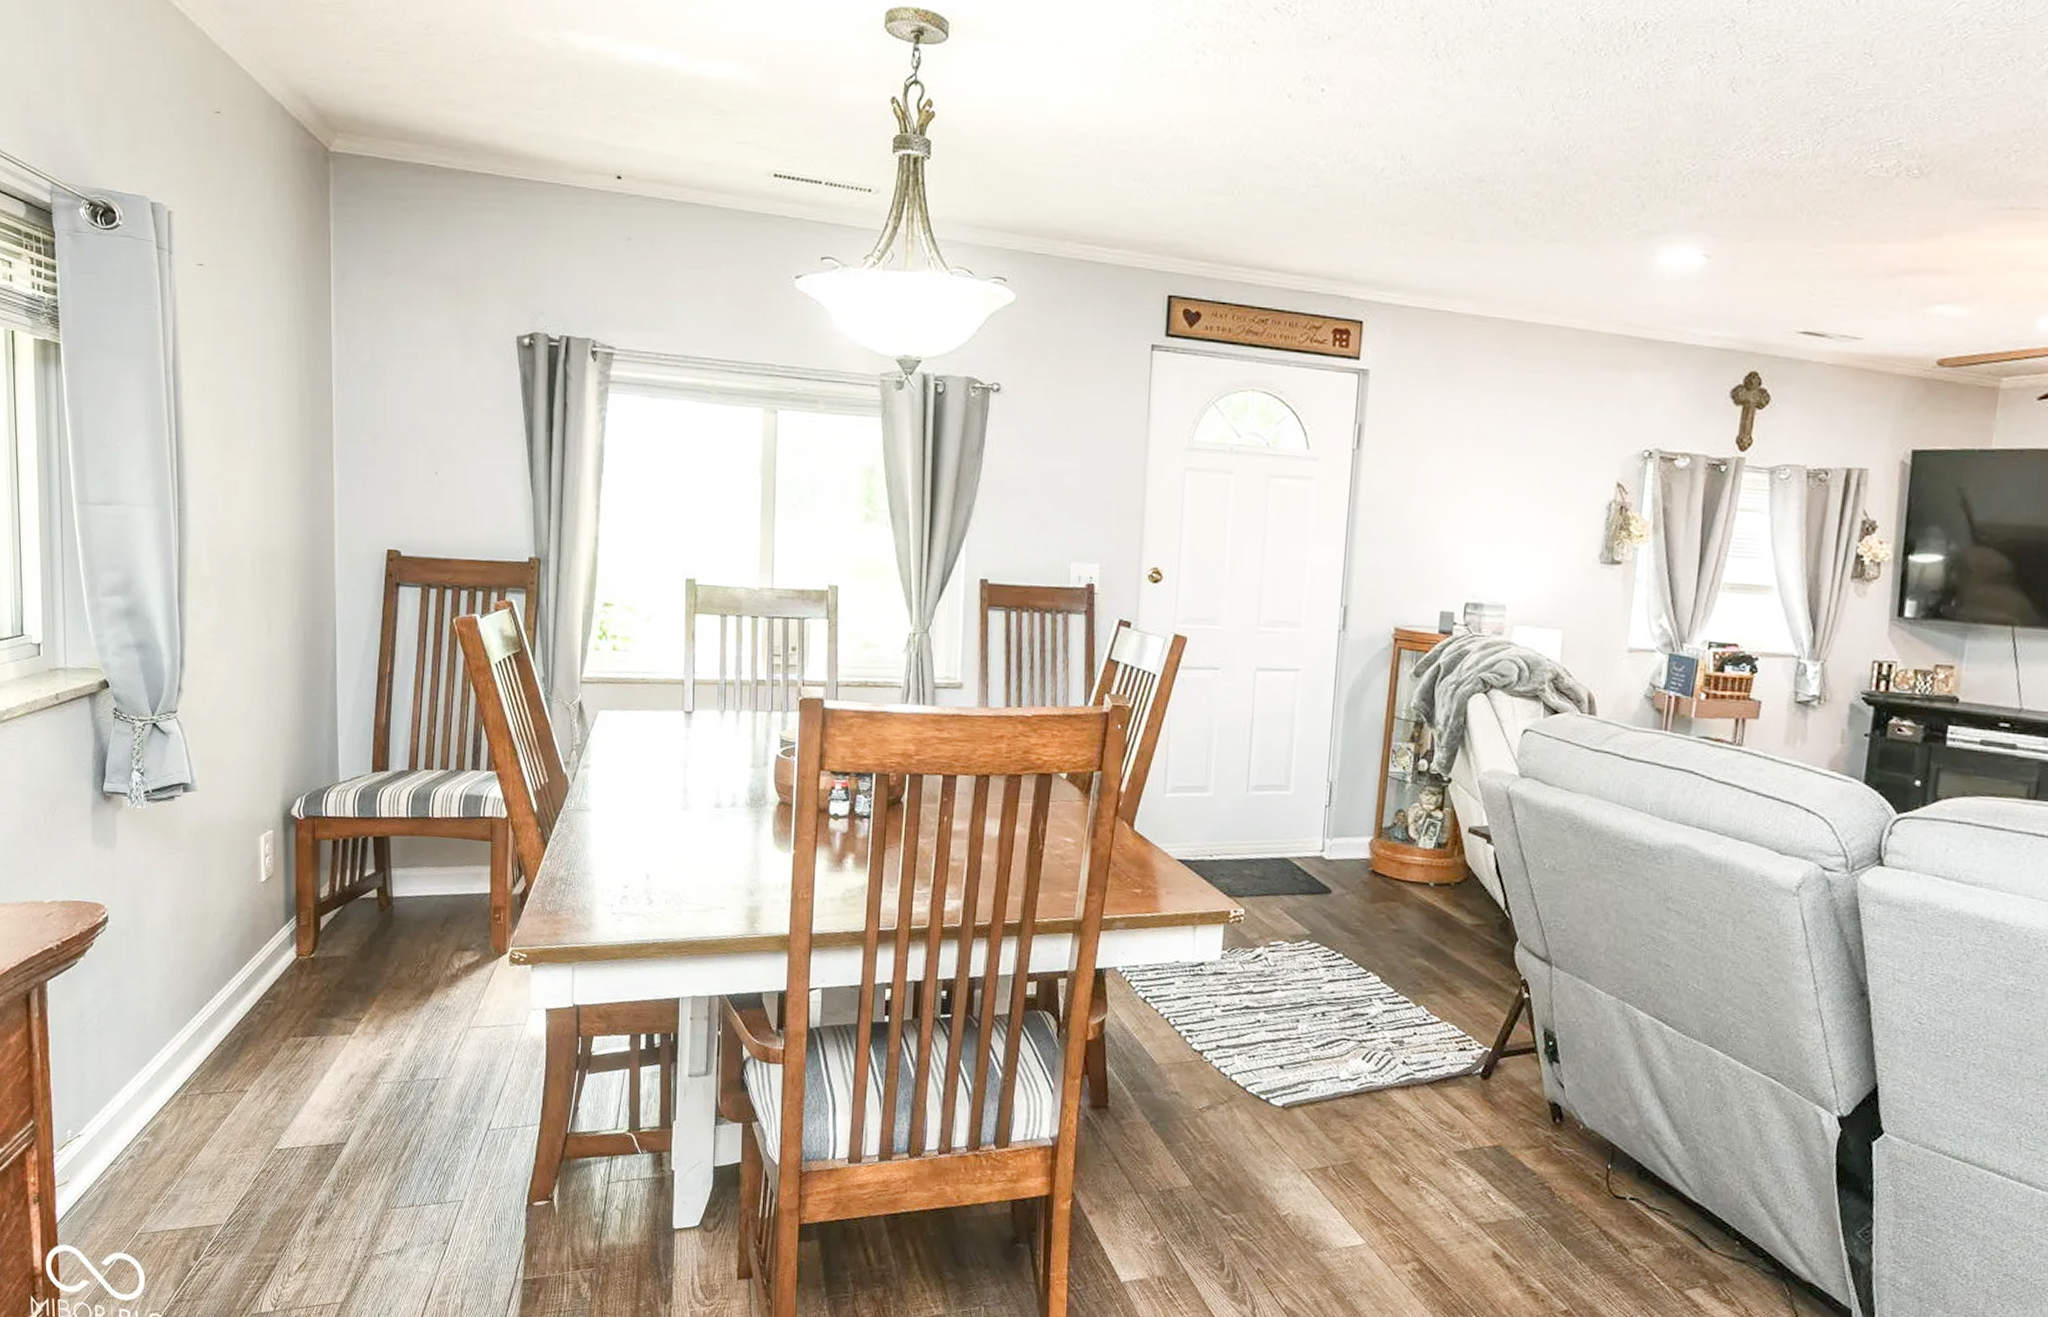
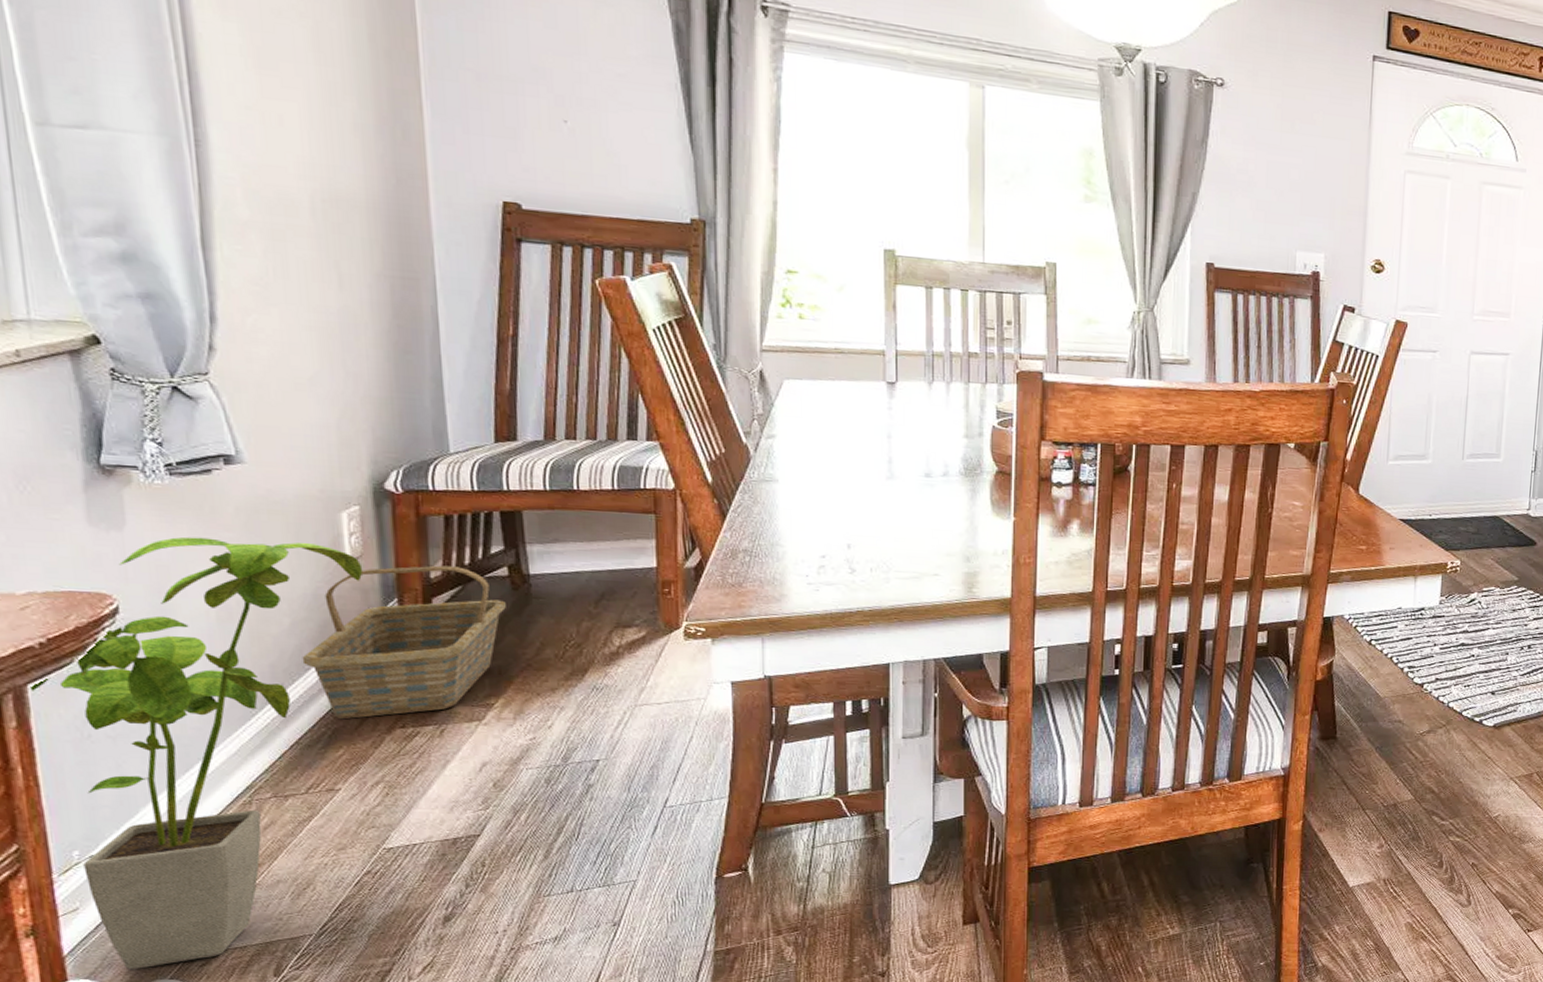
house plant: none [48,855,273,1242] -> present [29,537,363,970]
basket: none [227,886,374,1026] -> present [302,565,506,720]

